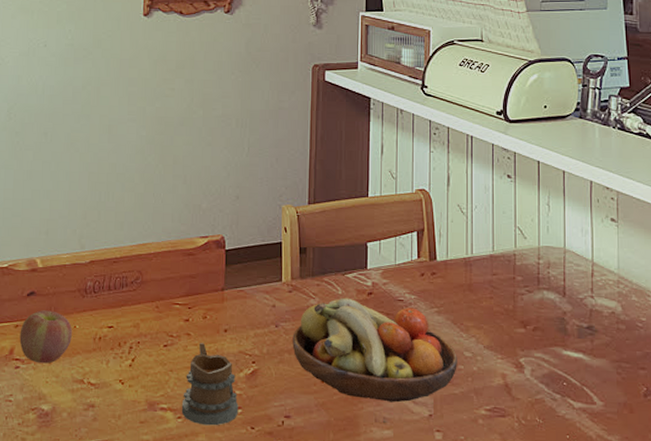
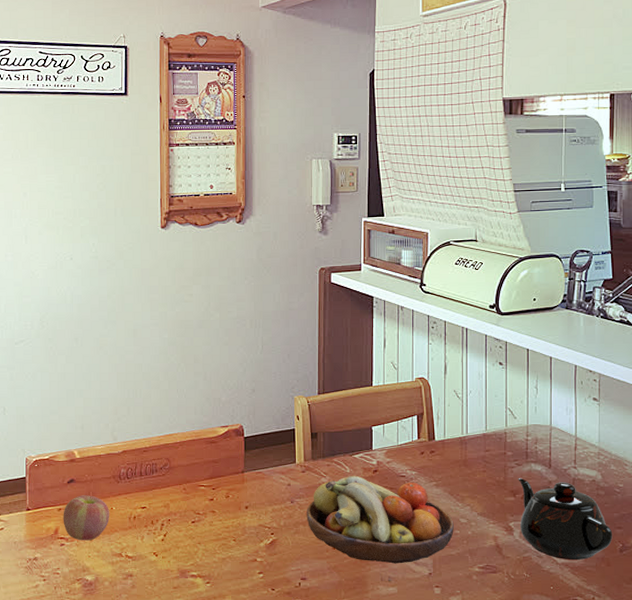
mug: present [181,343,239,426] -> none [209,519,260,589]
teapot: none [529,307,636,405] -> present [518,478,613,560]

